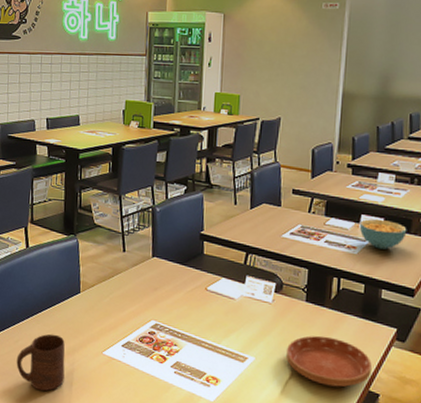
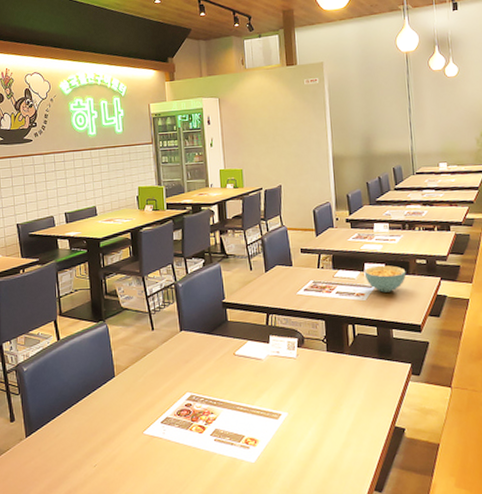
cup: present [16,334,65,392] -> none [58,422,108,482]
saucer: present [286,335,372,388] -> none [315,381,395,429]

